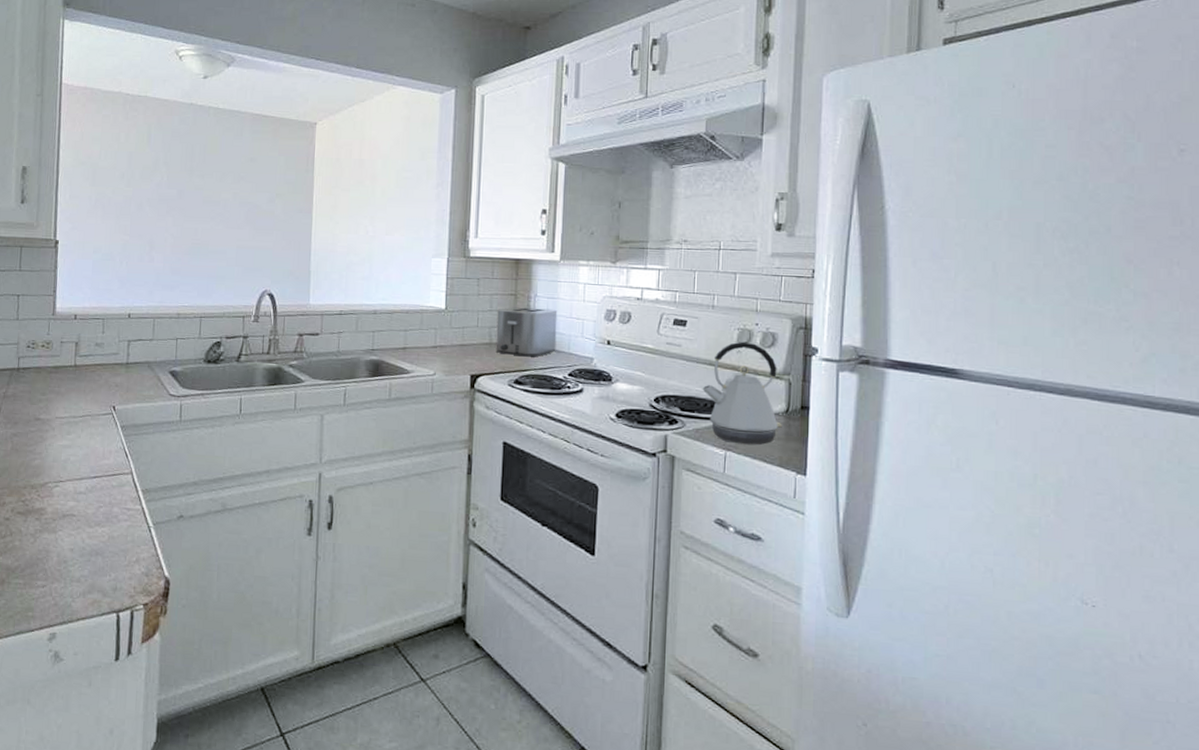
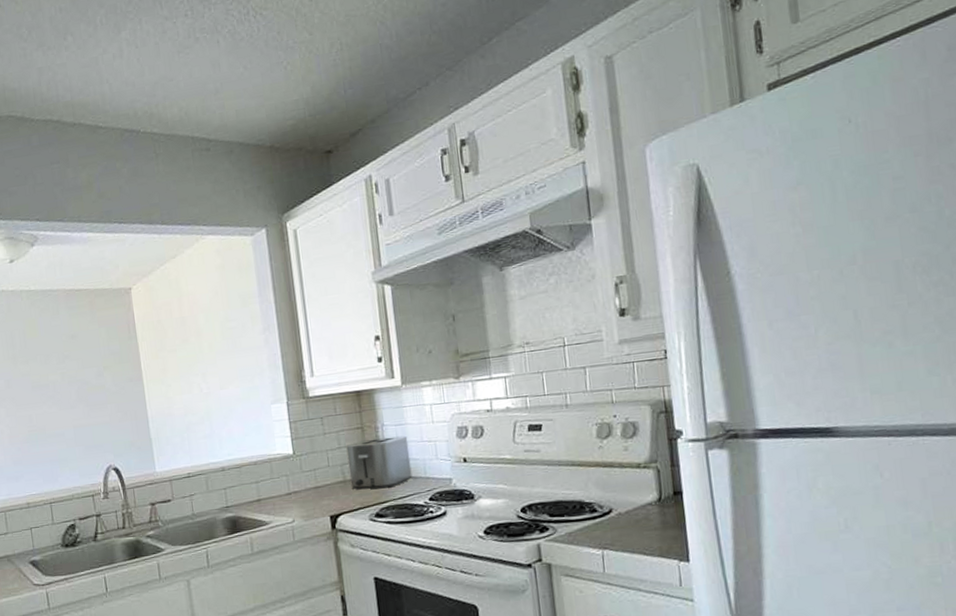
kettle: present [702,341,782,446] -> none [568,436,657,542]

